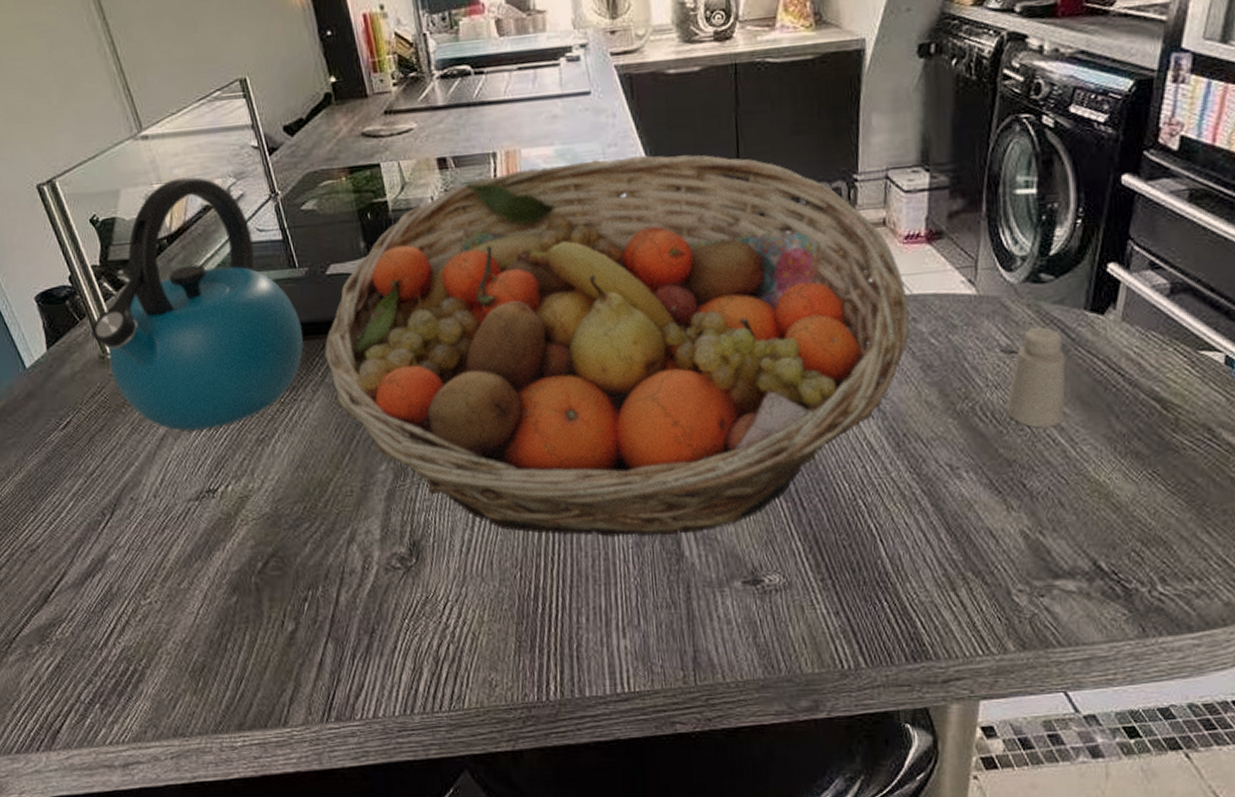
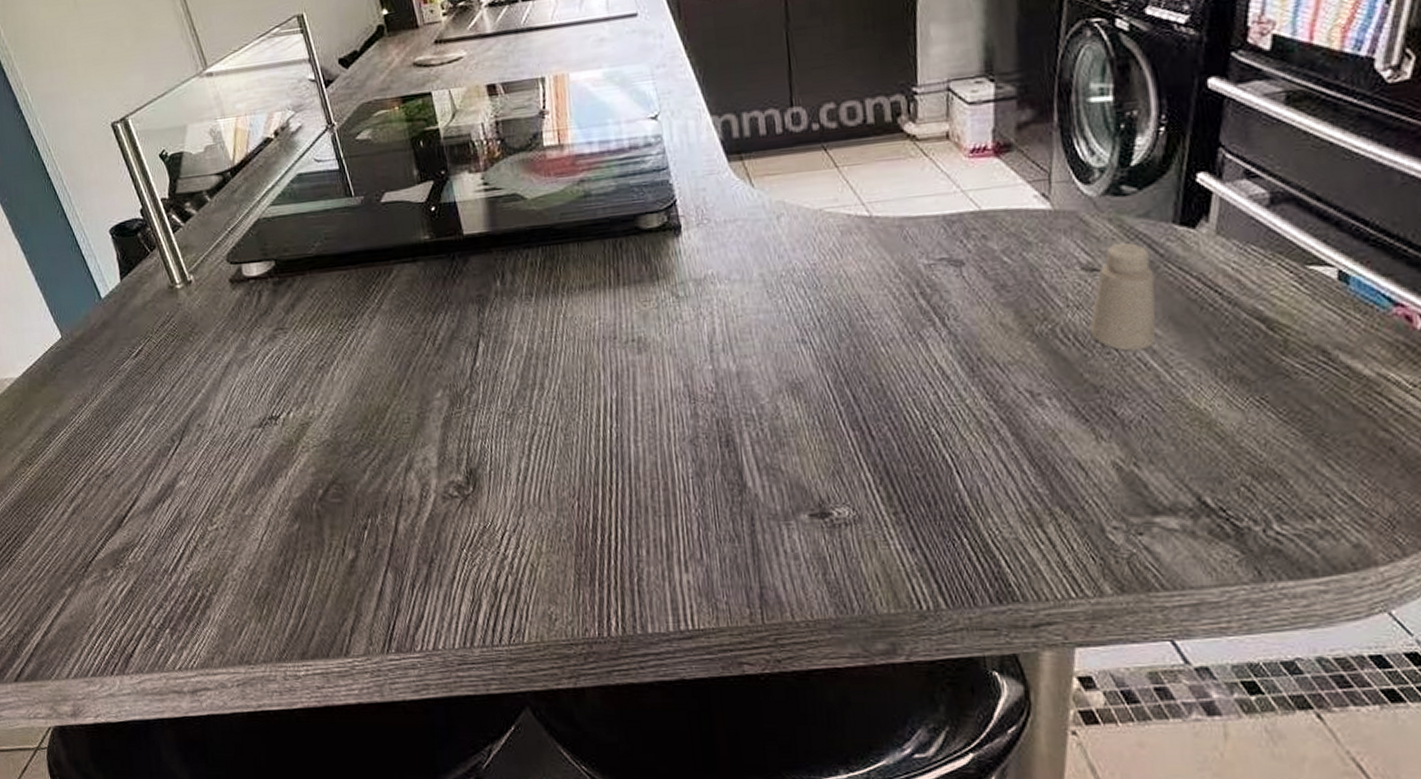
kettle: present [91,176,303,431] -> none [160,110,360,358]
fruit basket: present [324,155,910,537] -> none [380,72,980,466]

